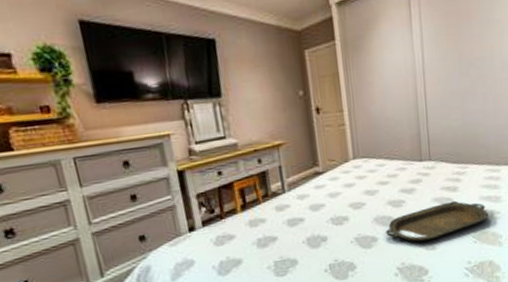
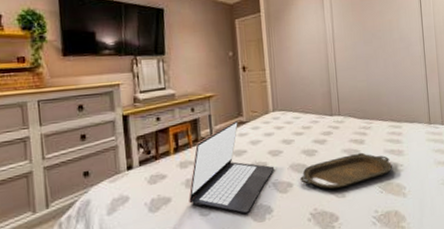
laptop: none [261,170,357,272] -> present [189,120,275,213]

